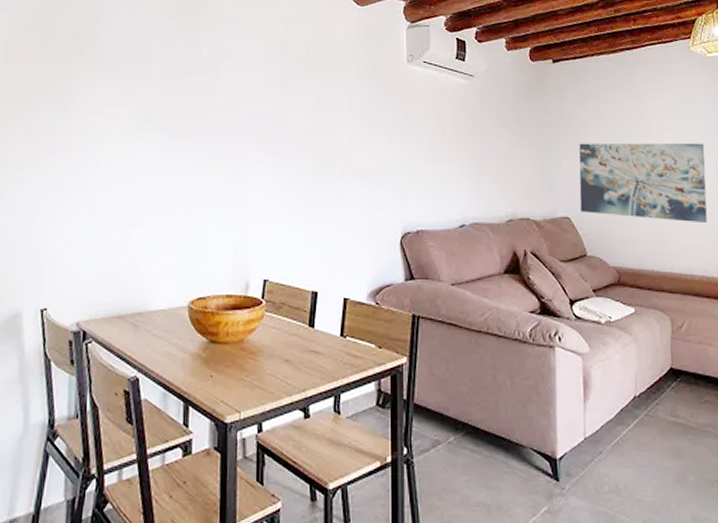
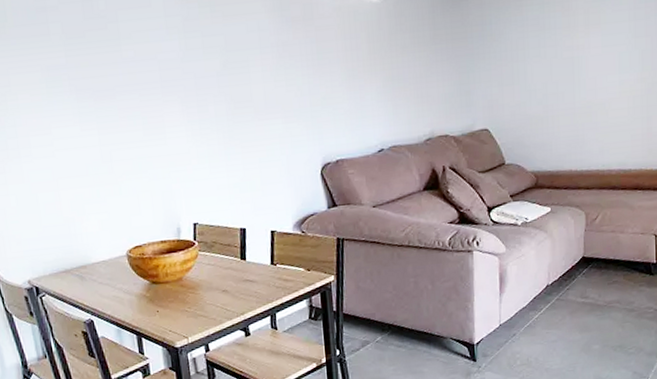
wall art: present [579,142,708,224] -> none [498,35,632,123]

